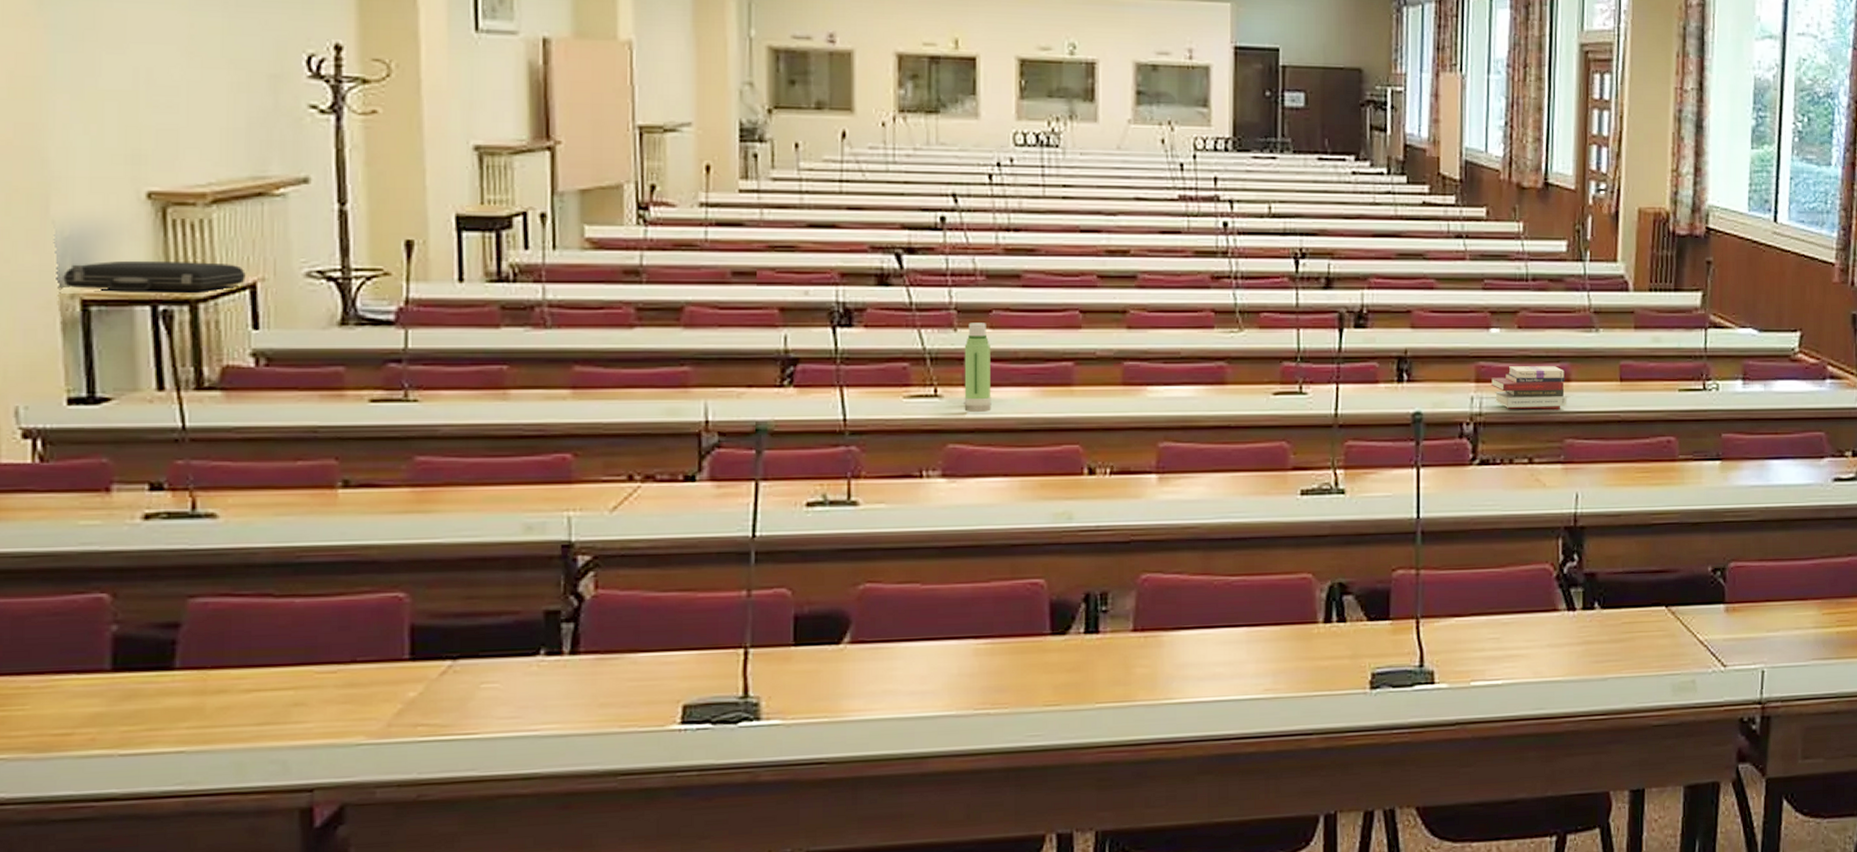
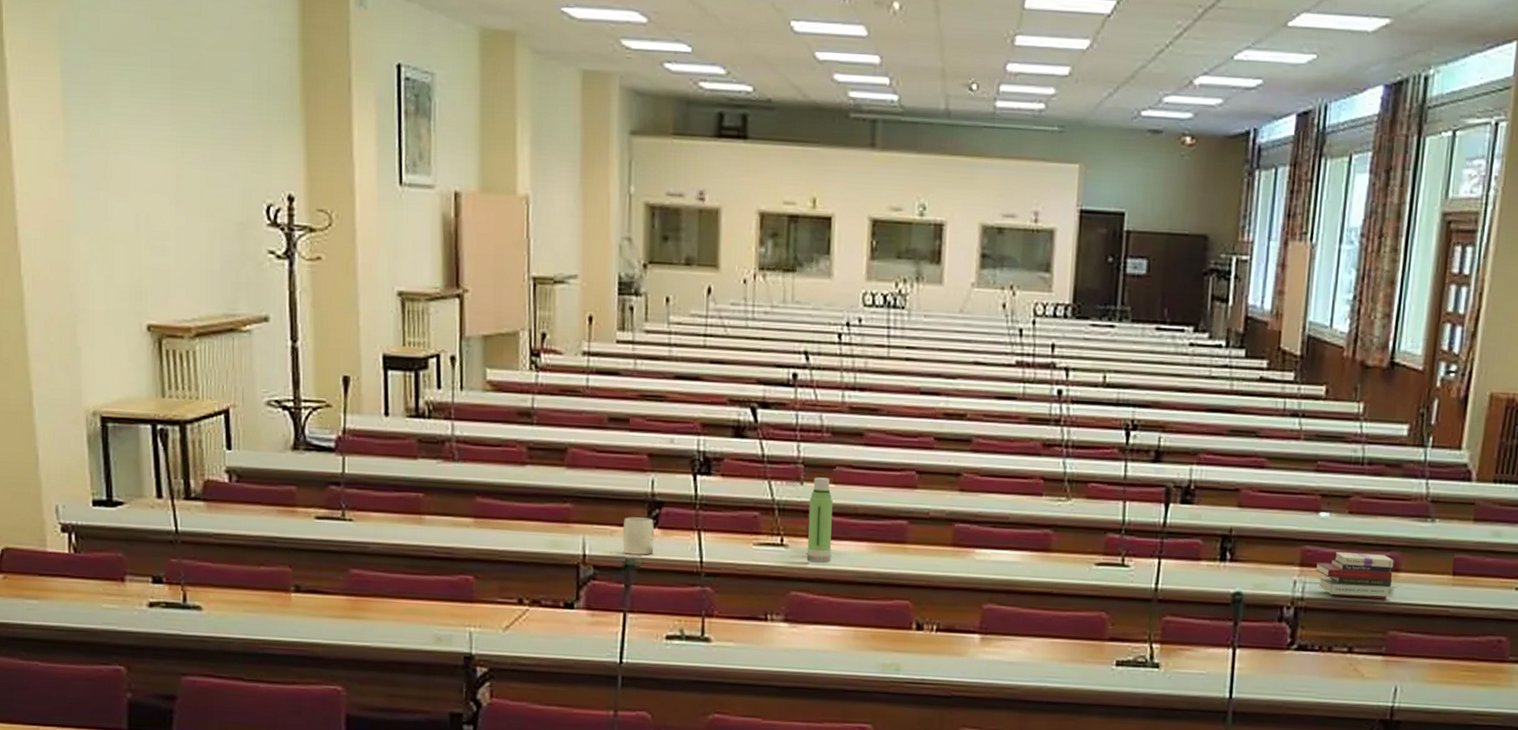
briefcase: present [63,260,246,292] -> none [87,384,221,414]
mug: none [751,376,789,417] -> present [622,517,655,555]

